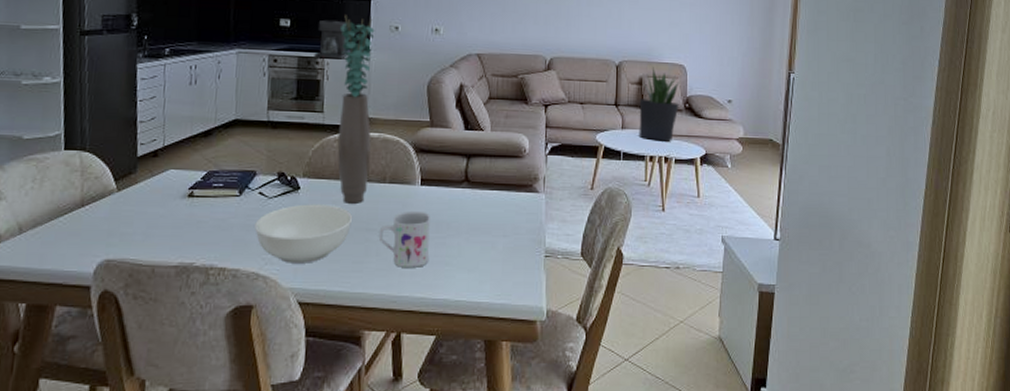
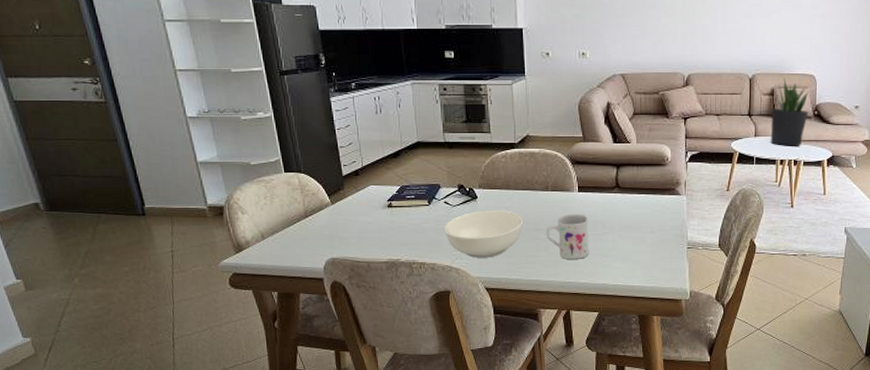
coffee maker: present [314,19,348,59] -> none [477,49,505,85]
vase: present [337,15,375,204] -> none [498,44,534,209]

